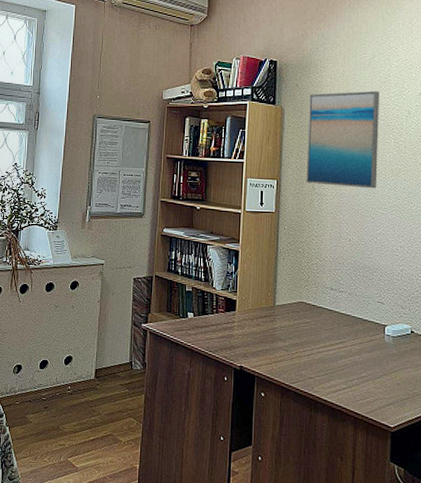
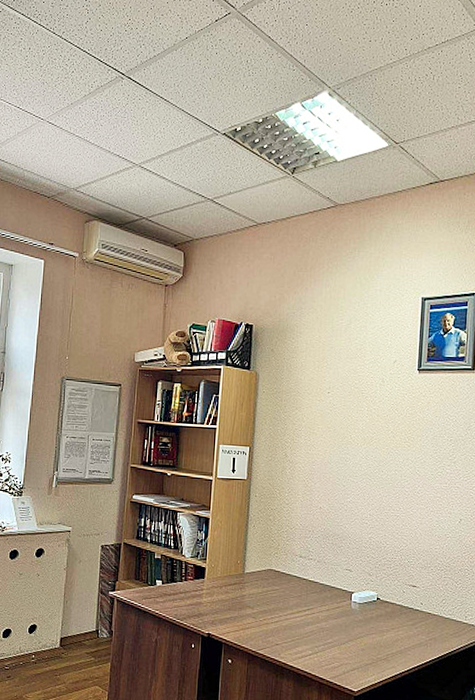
wall art: present [306,90,380,189] -> none [279,357,355,457]

